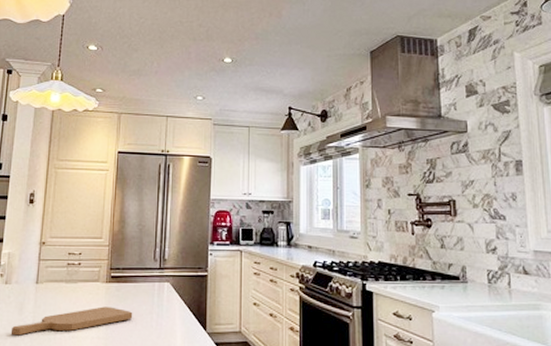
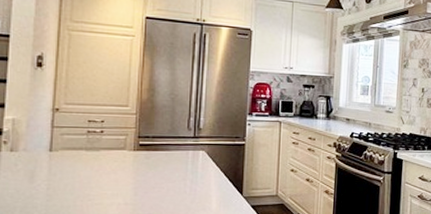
cutting board: present [10,306,133,336] -> none [20,174,165,204]

